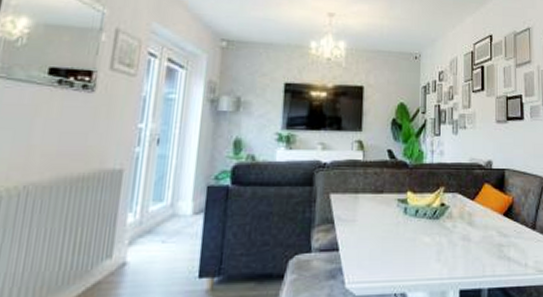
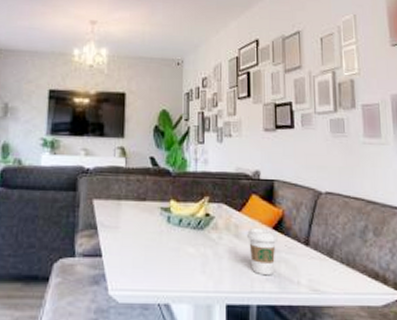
coffee cup: none [480,215,507,260] -> present [247,227,278,276]

